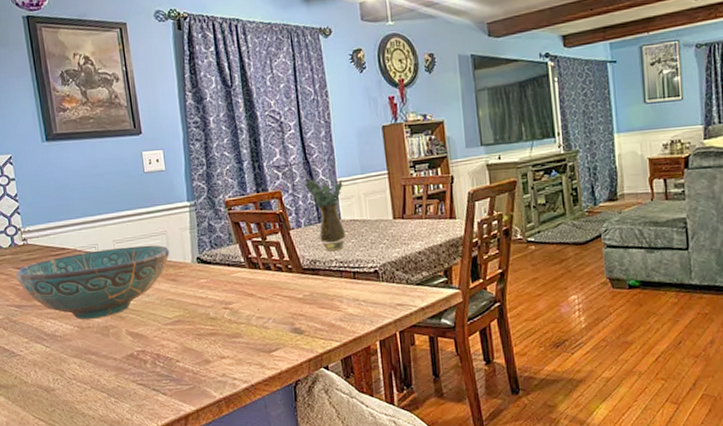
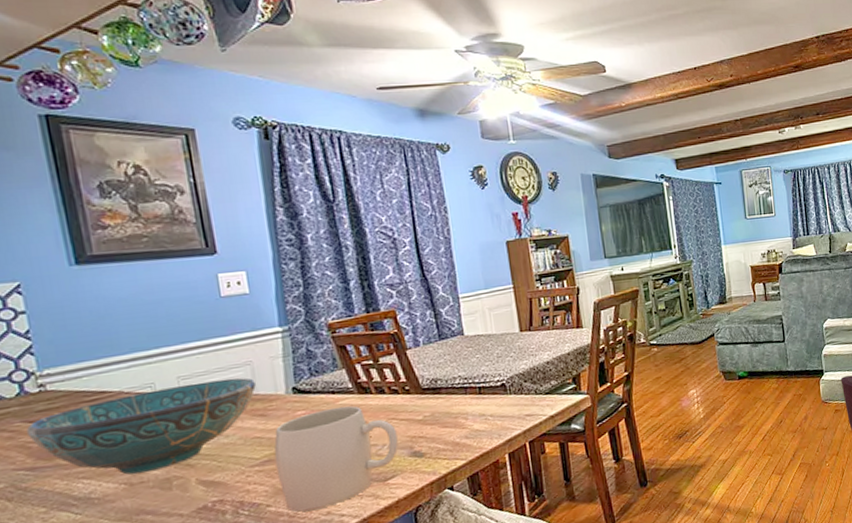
mug: none [182,278,282,371] -> present [273,405,399,512]
vase: present [304,177,346,252] -> none [422,294,470,369]

